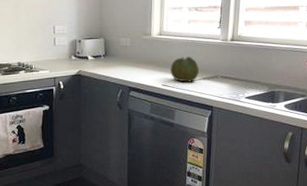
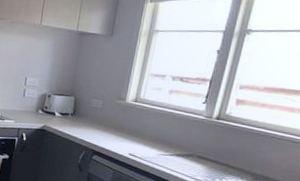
cabbage: present [170,57,199,82] -> none [140,128,174,157]

